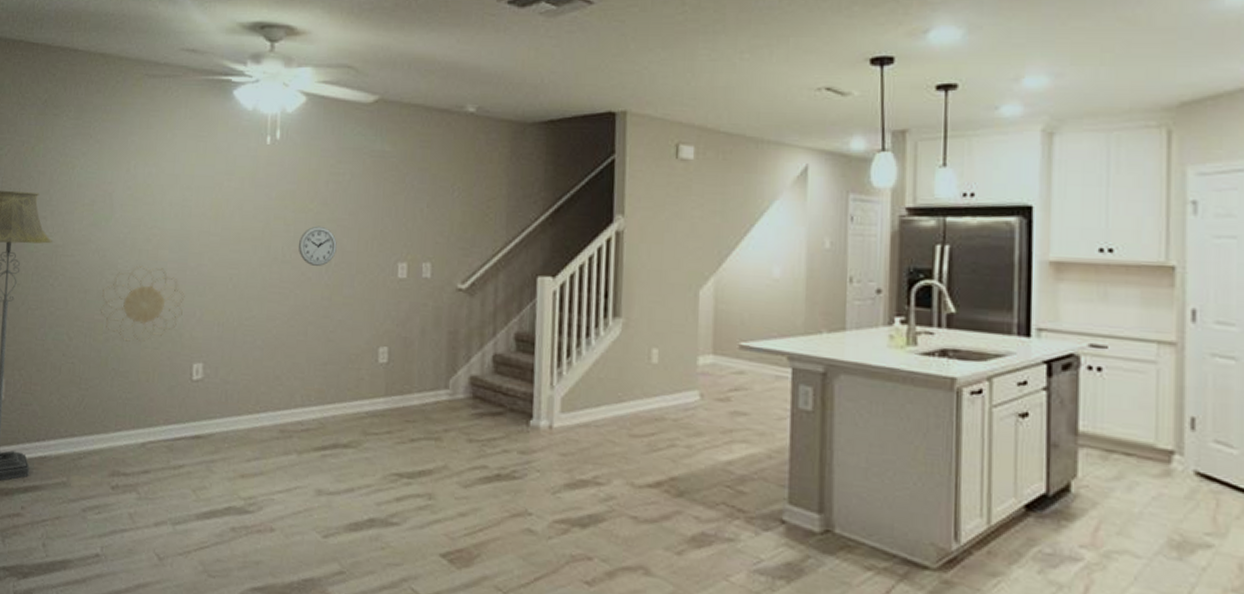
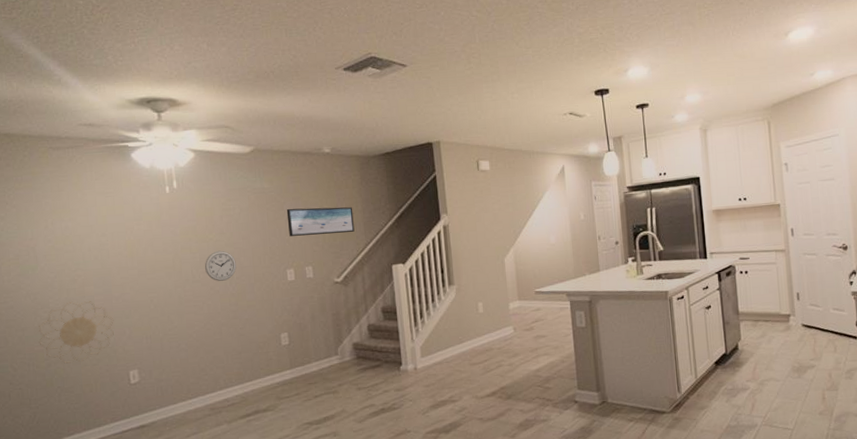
wall art: none [407,181,495,223] -> present [286,207,355,236]

